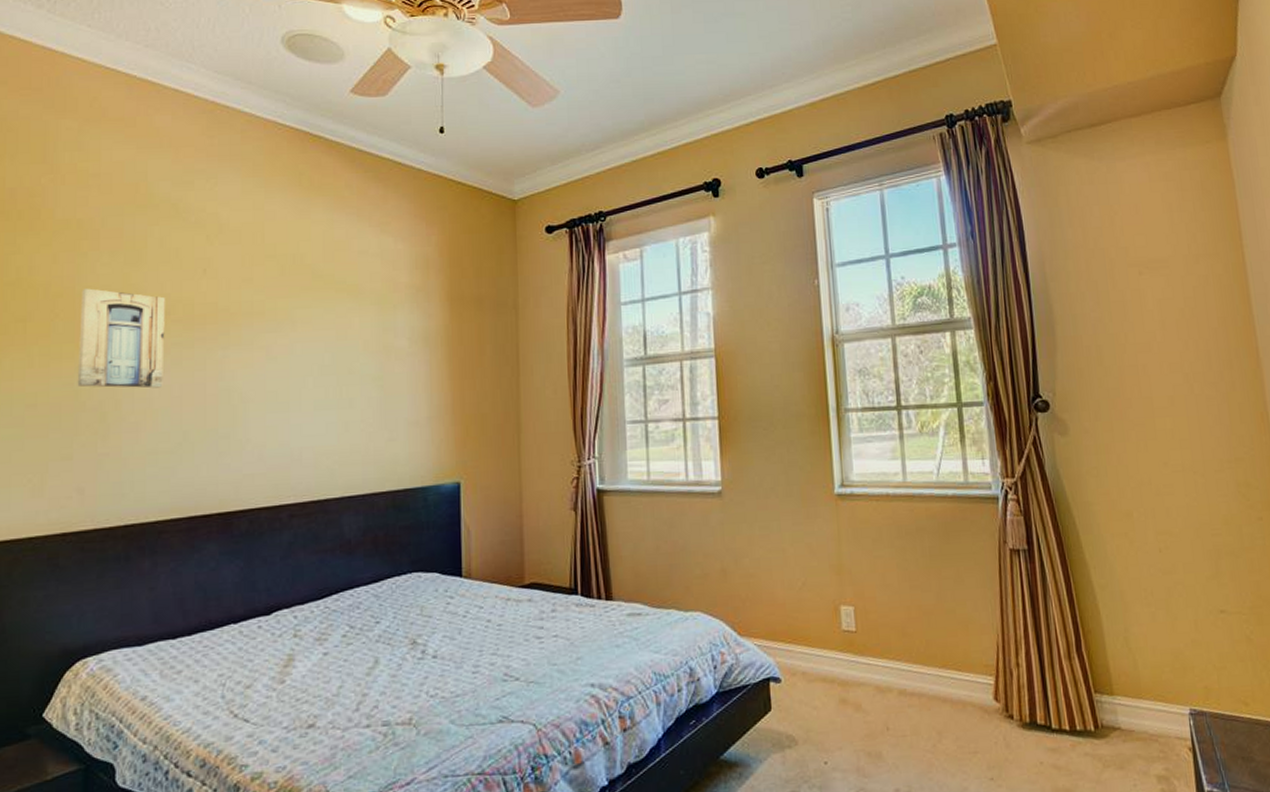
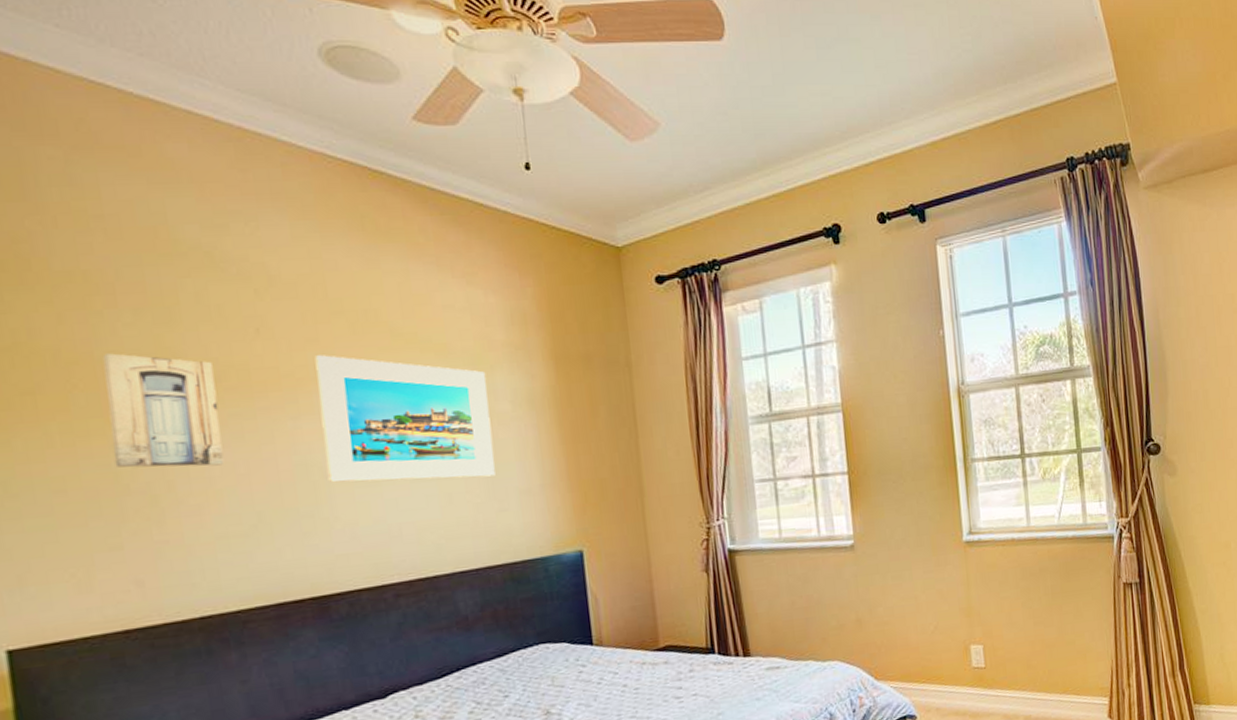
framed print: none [245,293,389,408] -> present [314,355,495,483]

